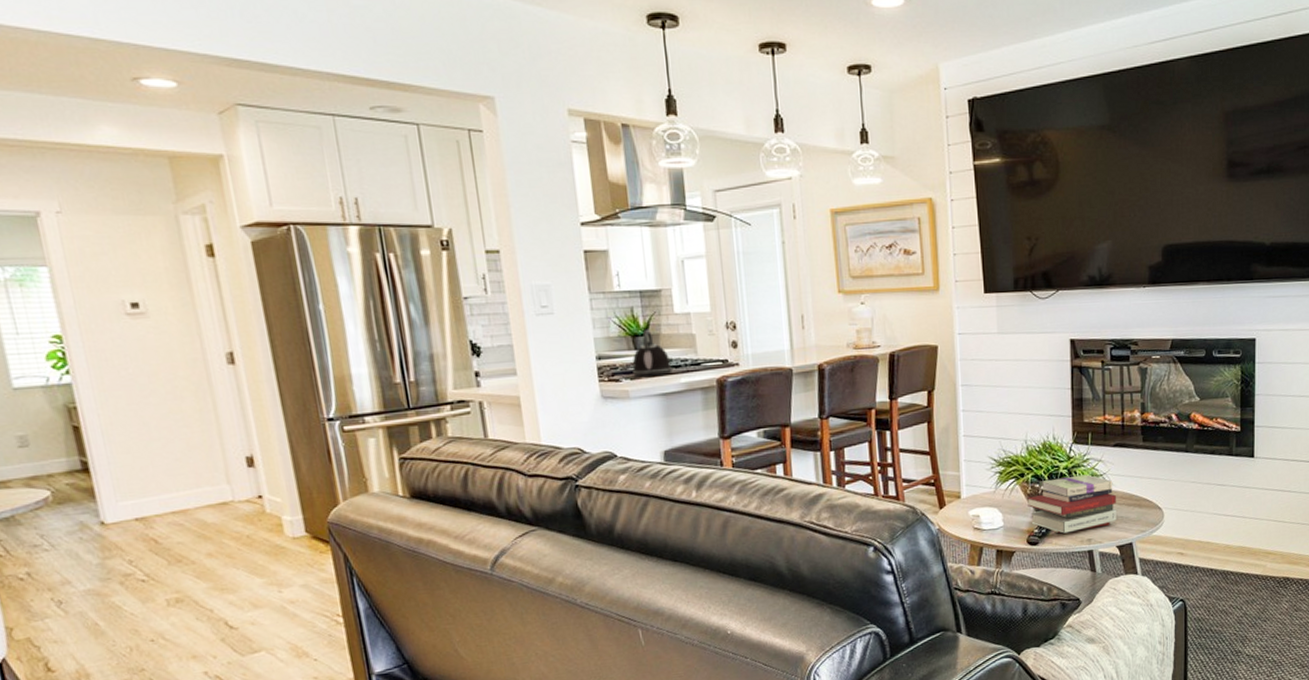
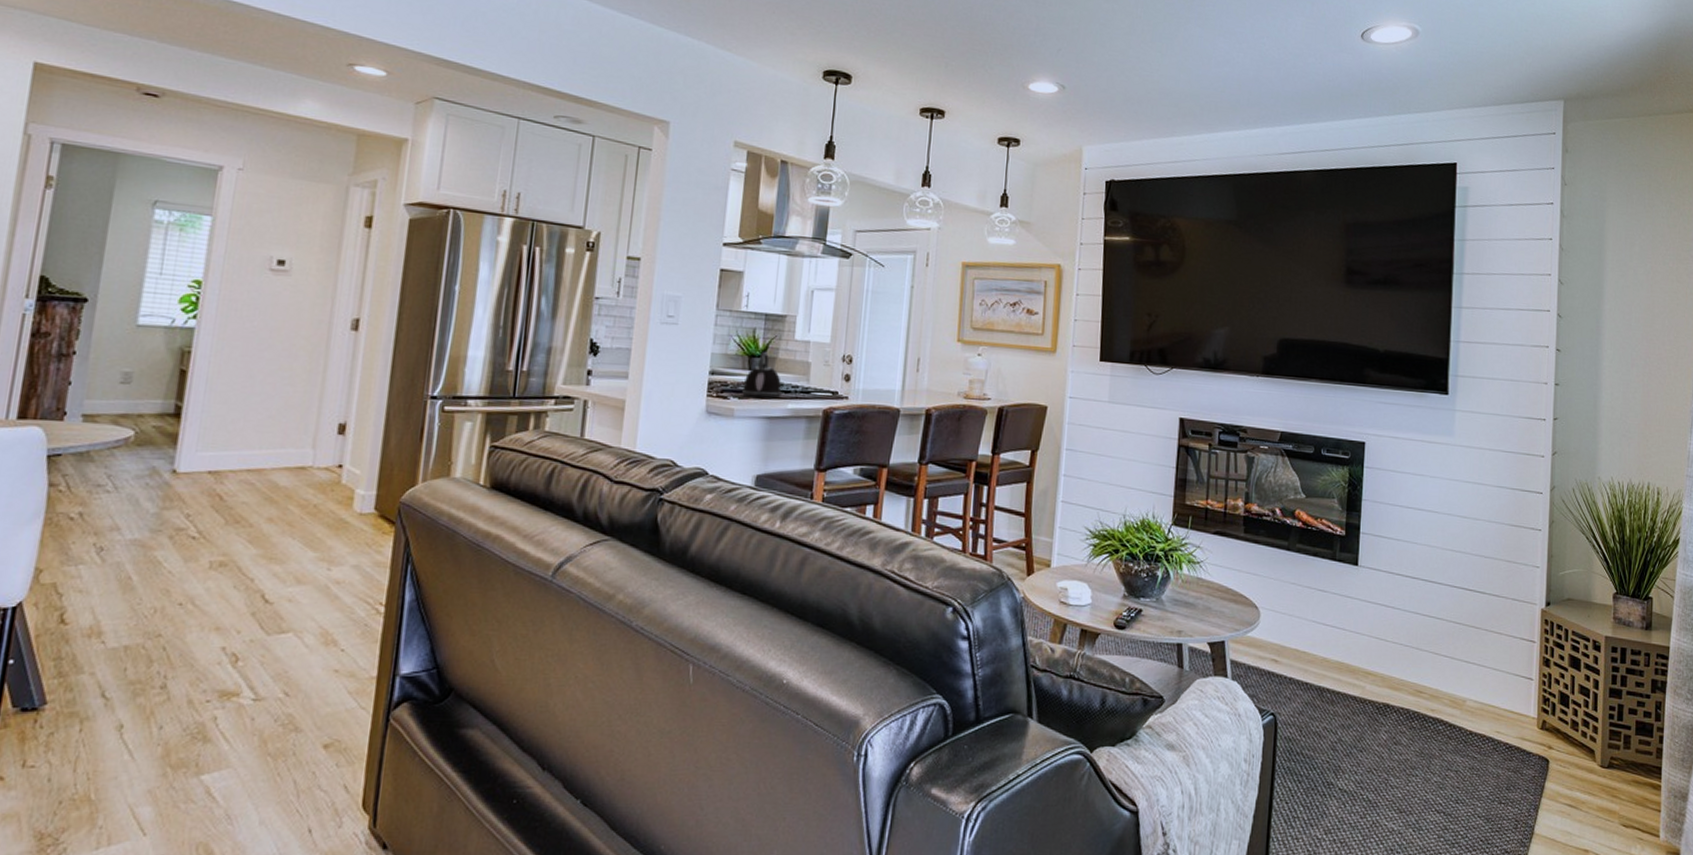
books: present [1027,474,1116,534] -> none [1119,559,1212,621]

